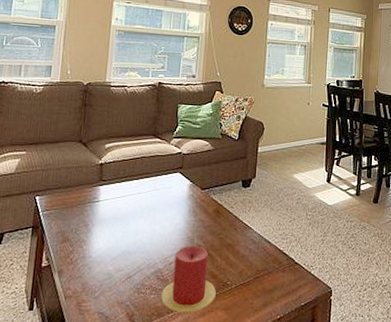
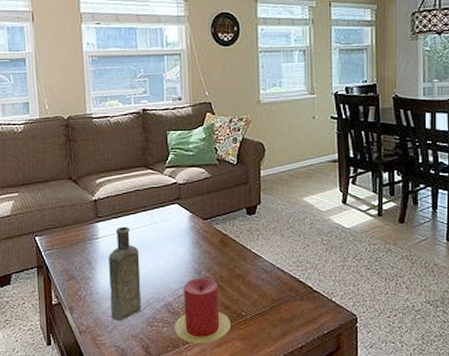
bottle: none [100,191,137,286] -> present [108,226,142,320]

